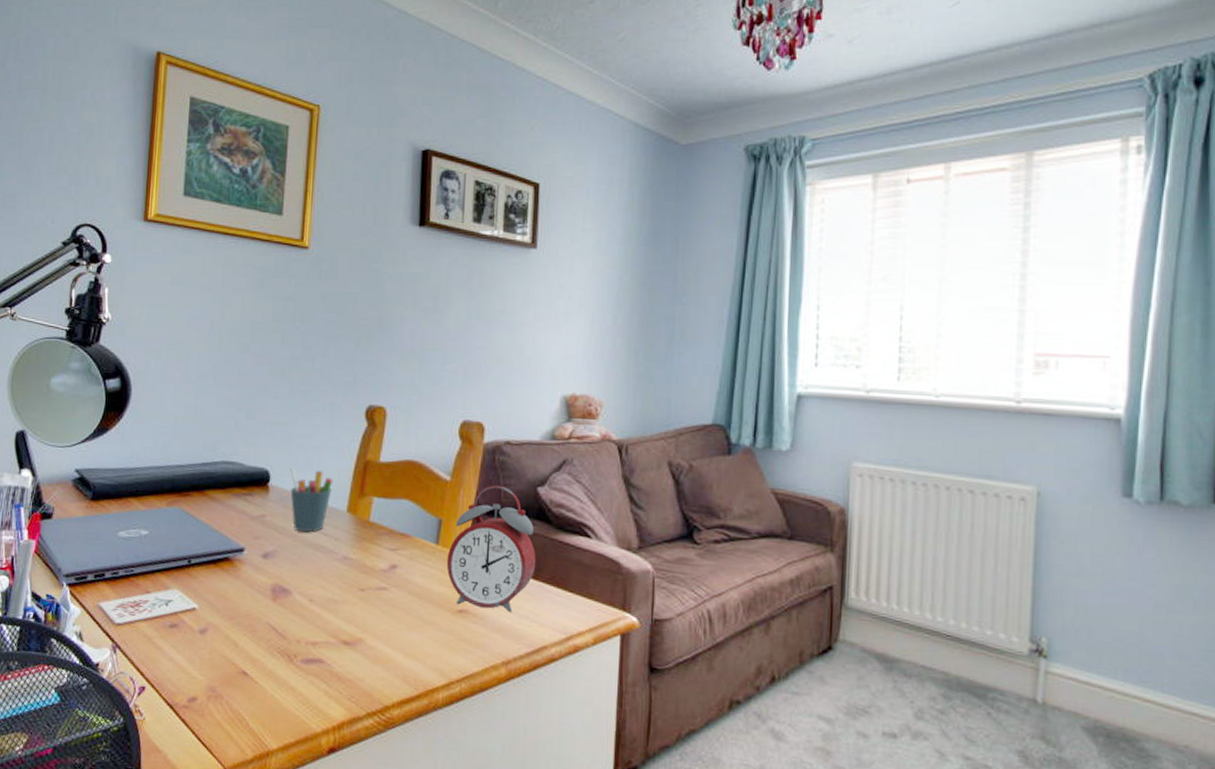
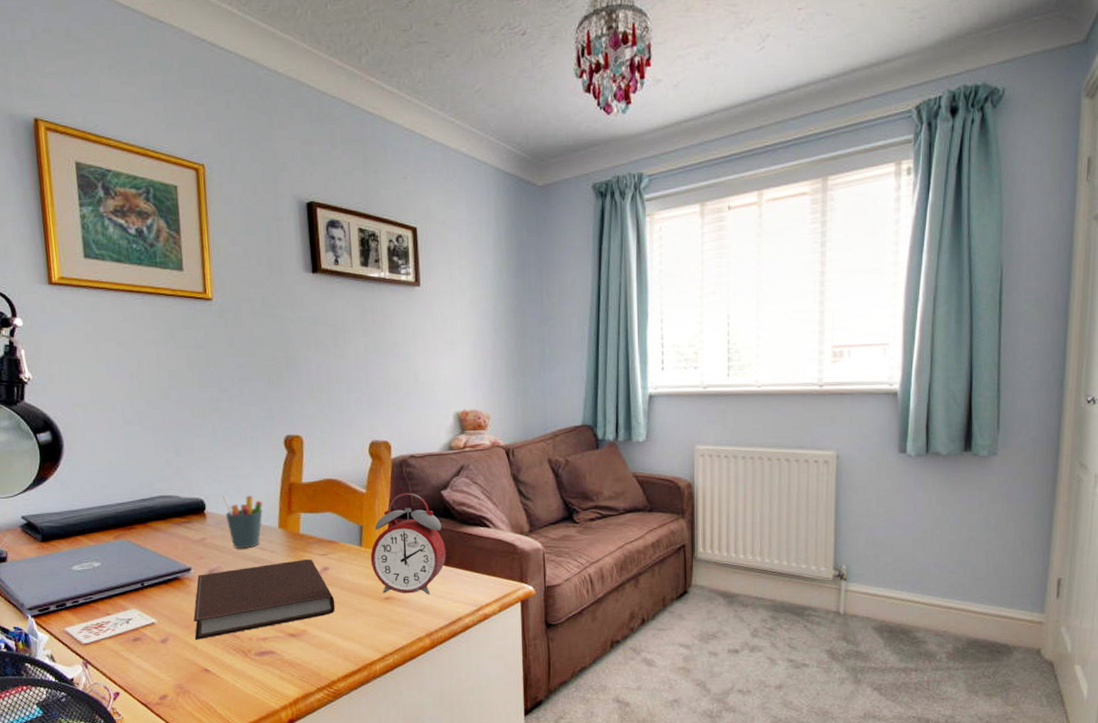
notebook: none [236,552,400,636] -> present [193,559,335,641]

